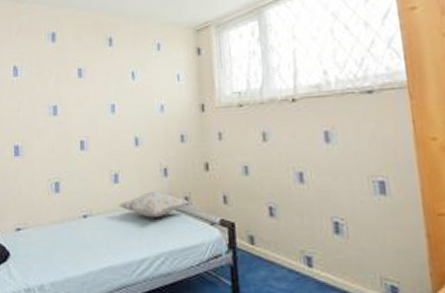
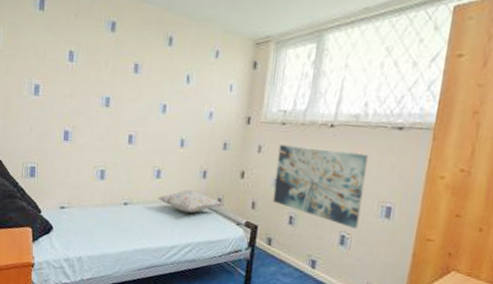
wall art: none [240,125,352,212] -> present [272,145,368,229]

